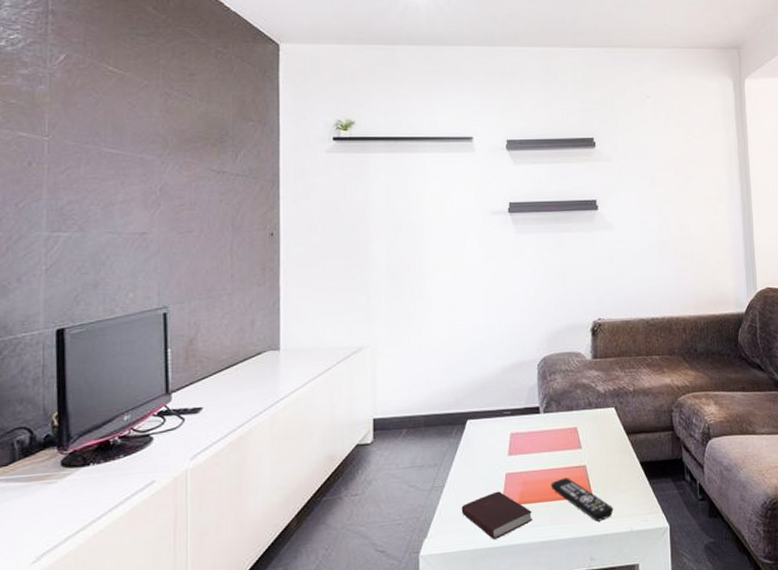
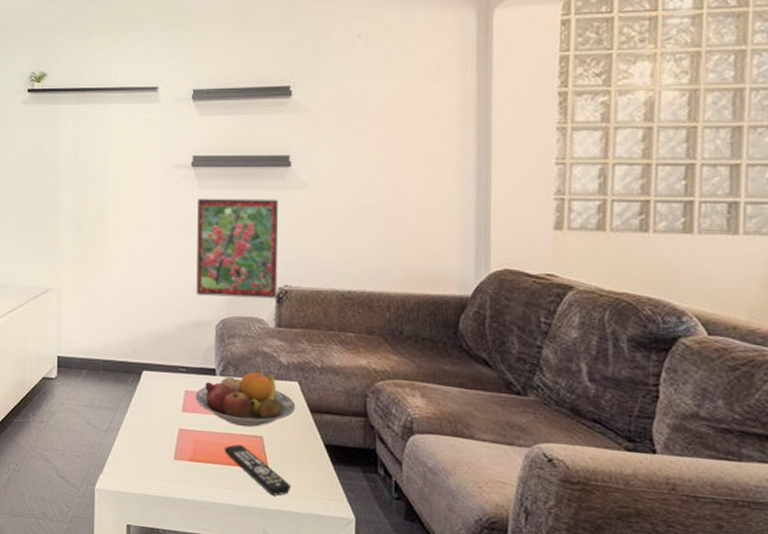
book: present [461,491,532,539] -> none [134,444,204,490]
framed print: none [515,240,592,337] -> present [196,198,279,299]
fruit bowl: none [520,400,614,459] -> present [194,368,296,427]

